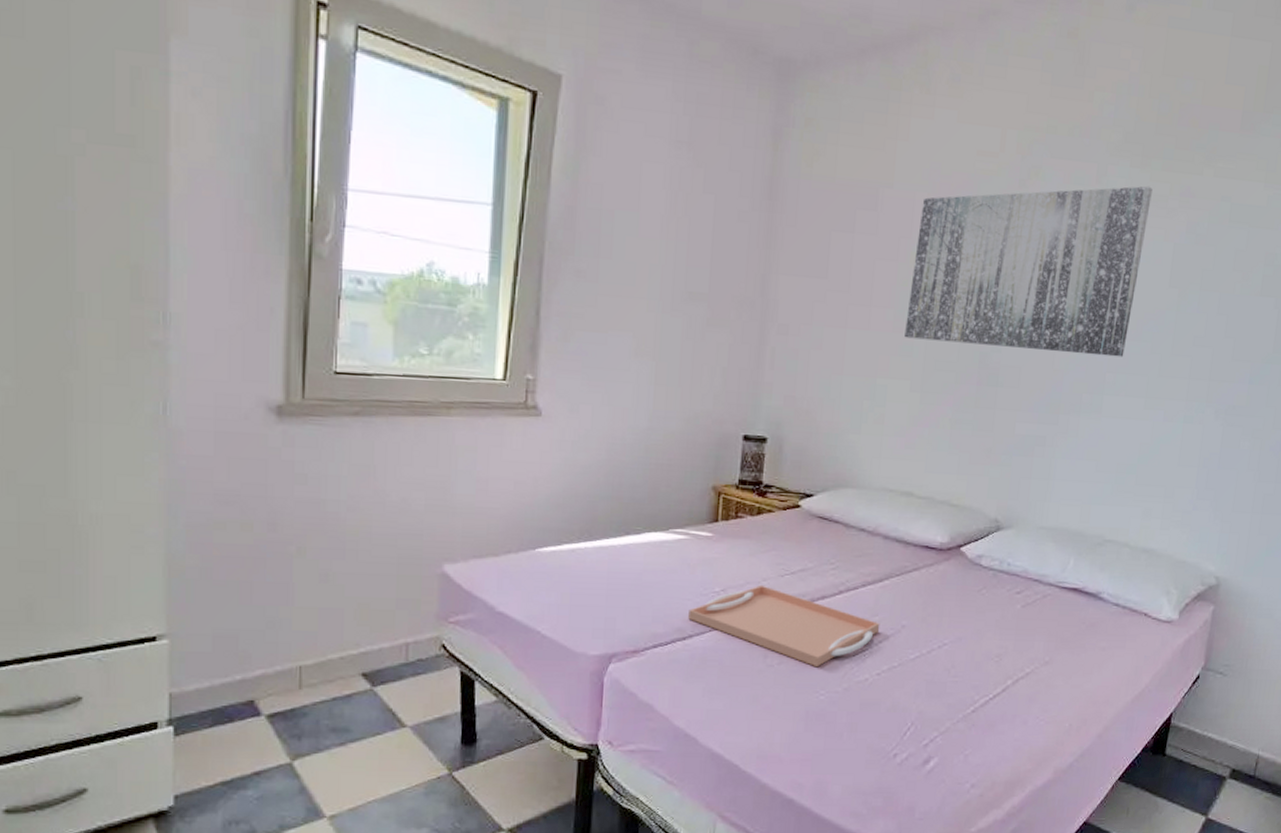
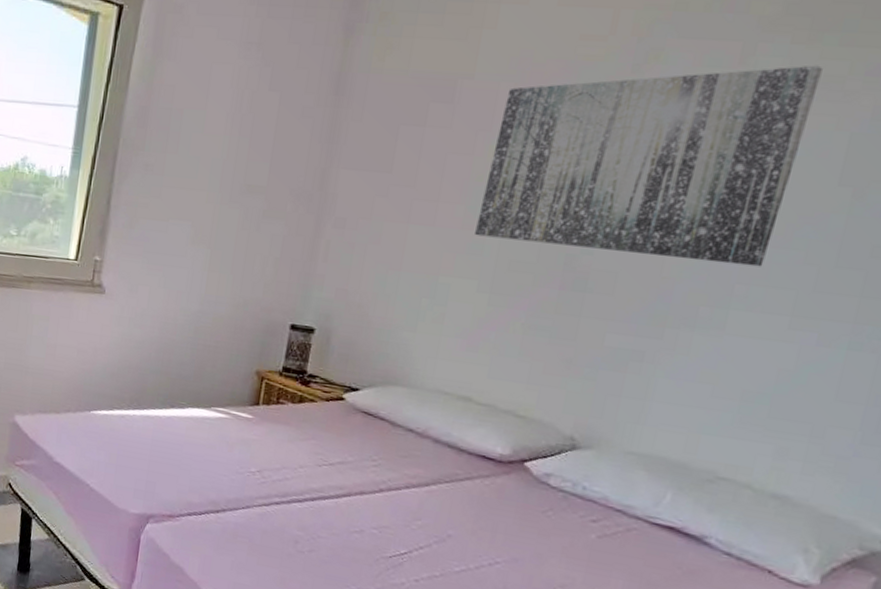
serving tray: present [688,584,880,668] -> none [223,471,423,562]

